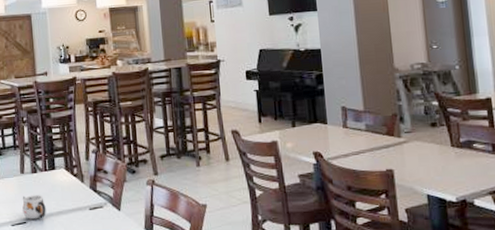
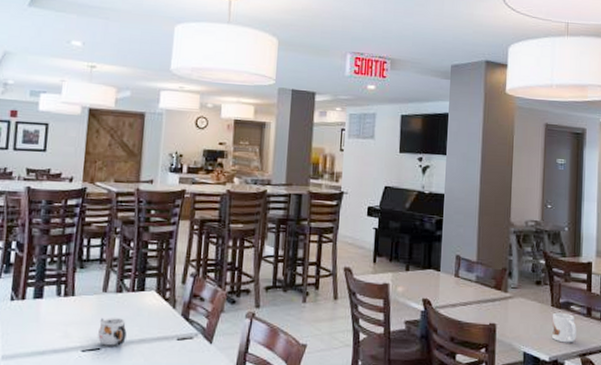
mug: none [454,151,484,182] -> present [552,312,577,343]

